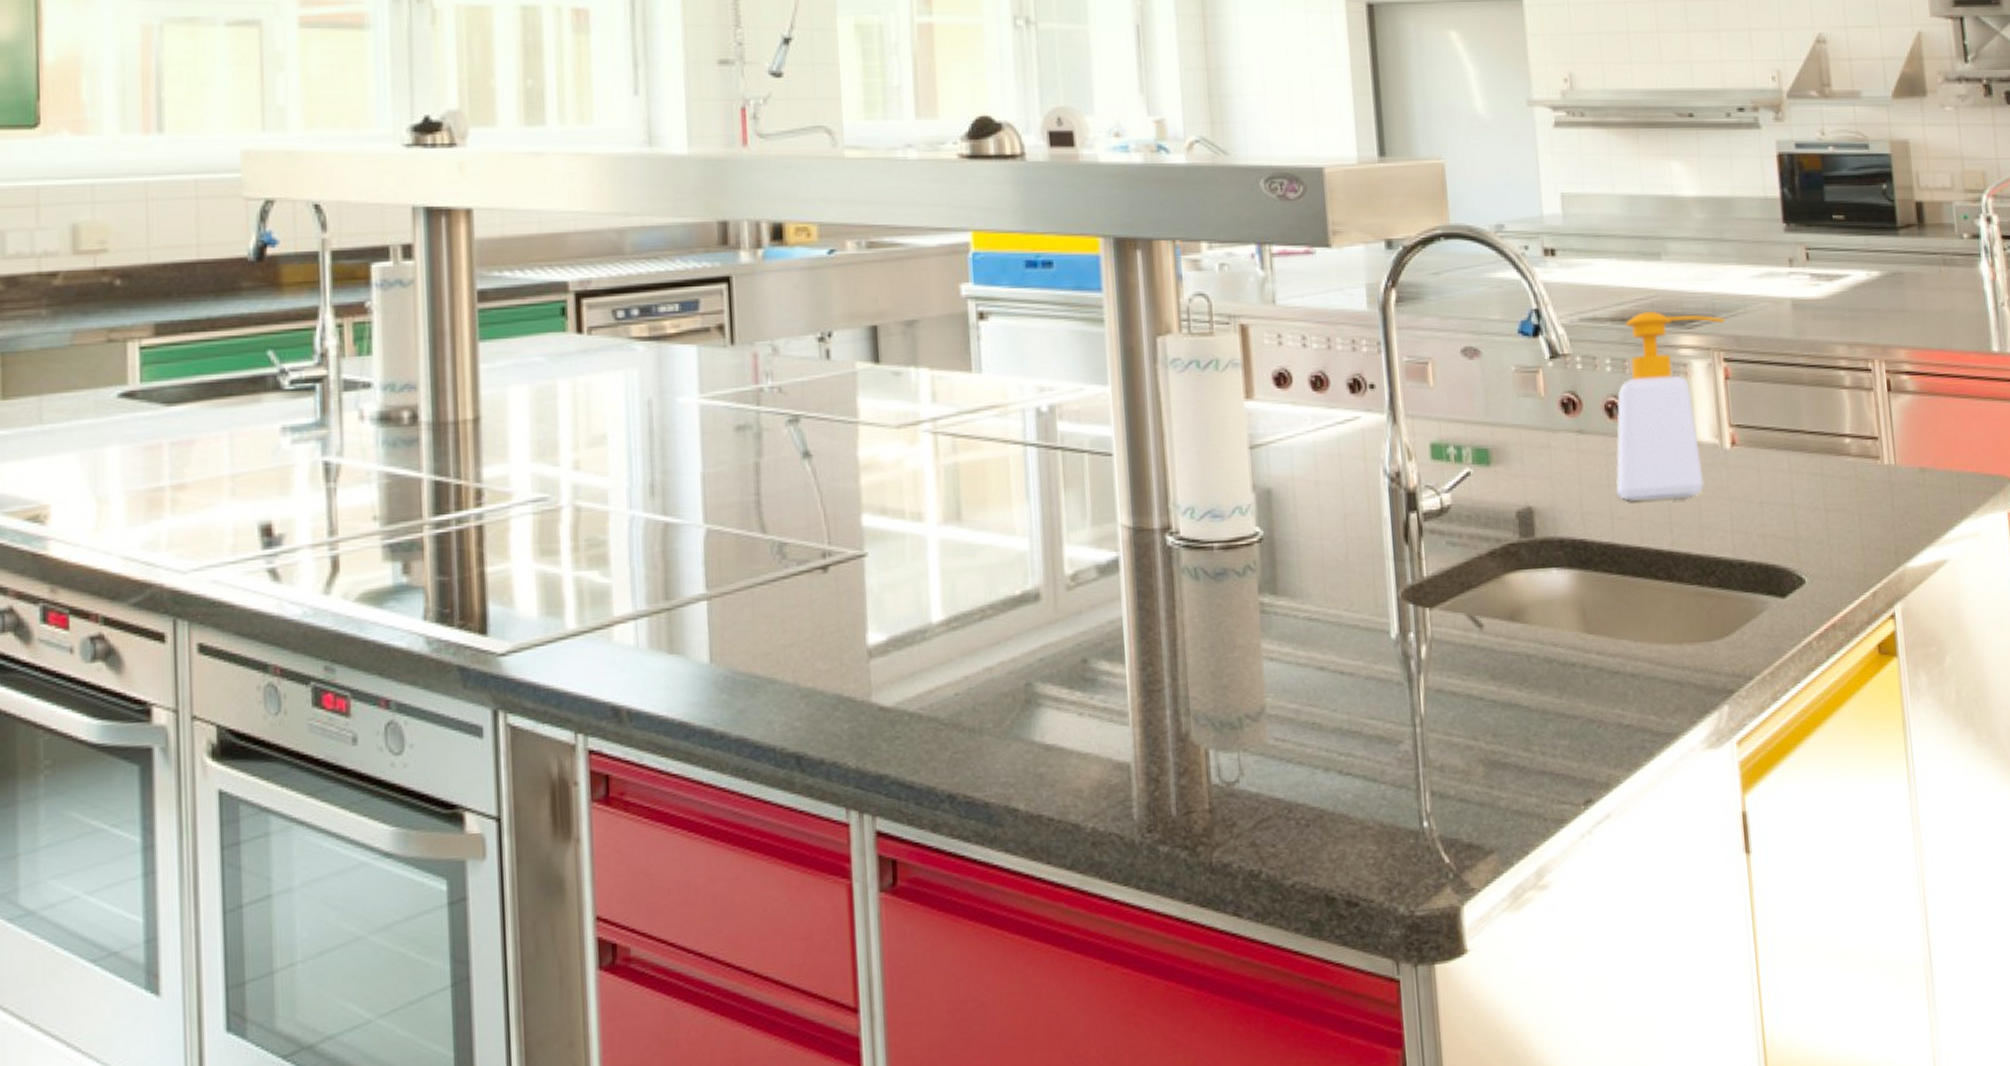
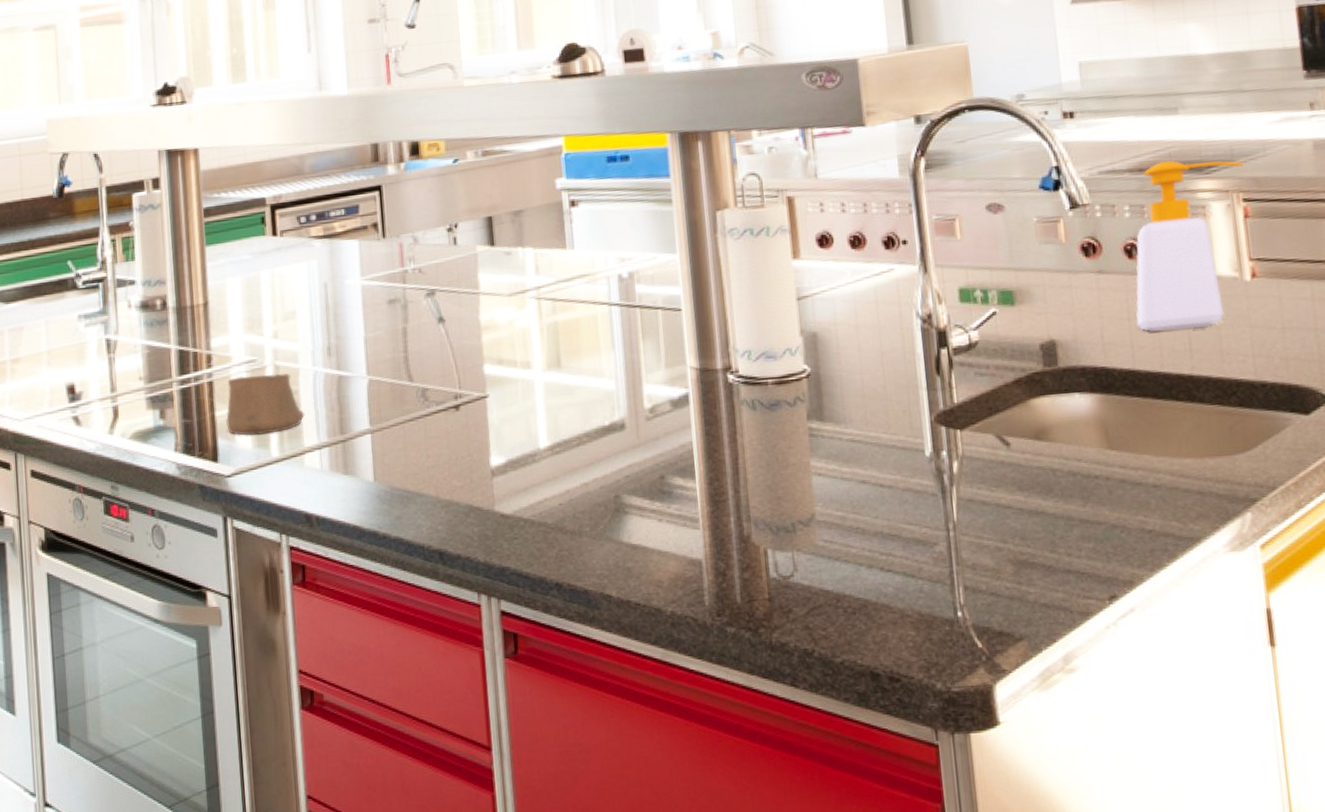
cup: none [501,518,615,600] -> present [226,373,305,436]

